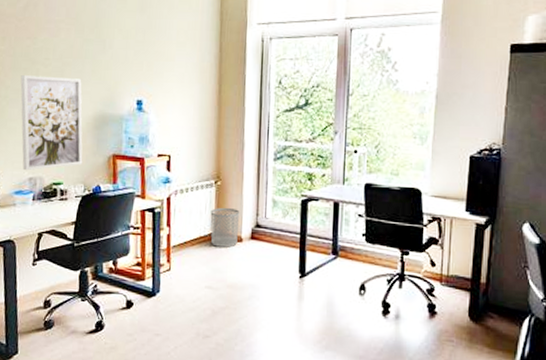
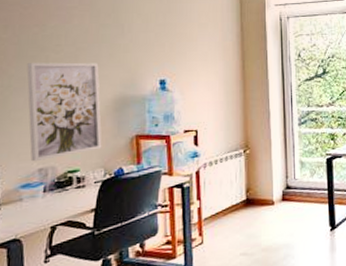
waste bin: present [210,207,240,248] -> none [241,173,270,213]

